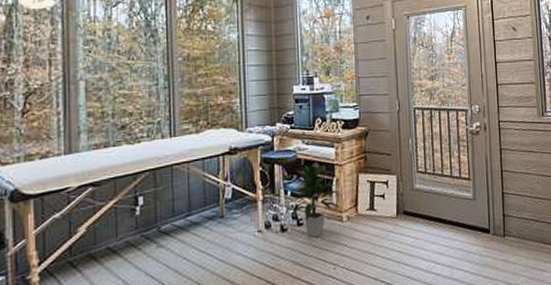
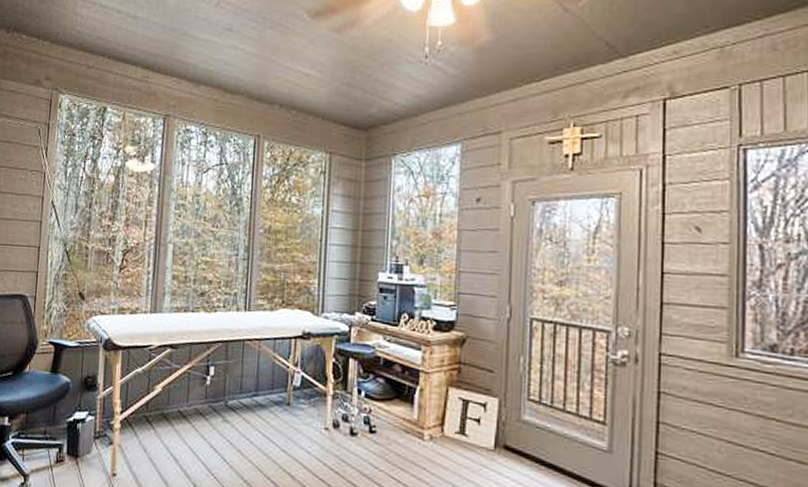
indoor plant: present [291,164,340,238] -> none [364,364,423,452]

